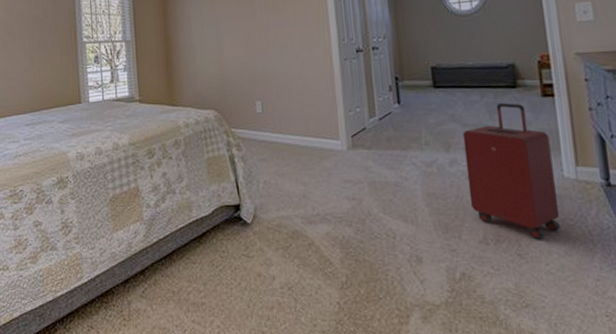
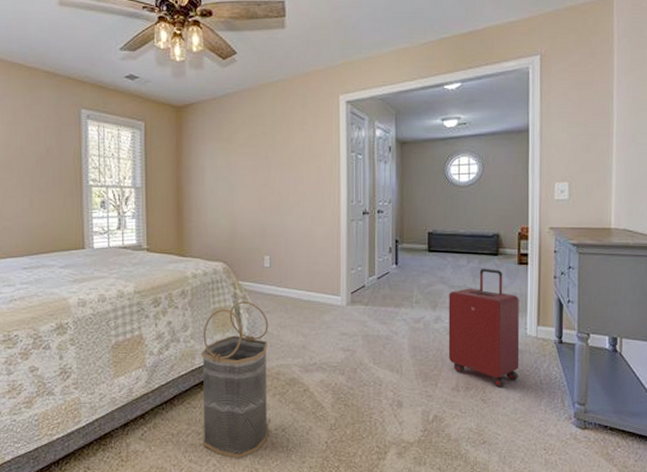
basket: none [197,149,274,321] -> present [200,301,269,459]

